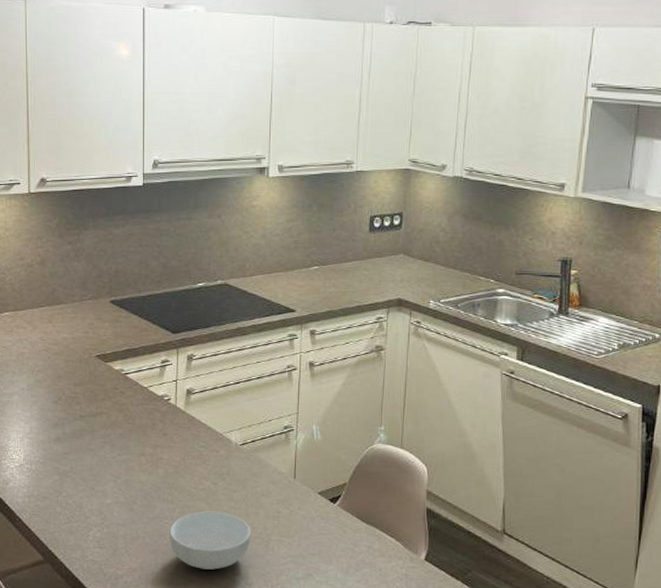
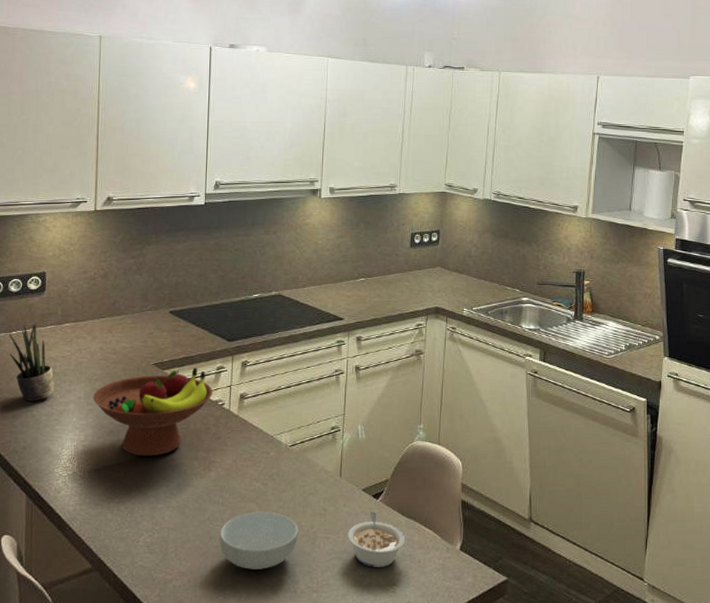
fruit bowl: none [36,361,158,451] -> present [93,368,213,457]
legume: none [303,516,365,575] -> present [348,512,406,568]

